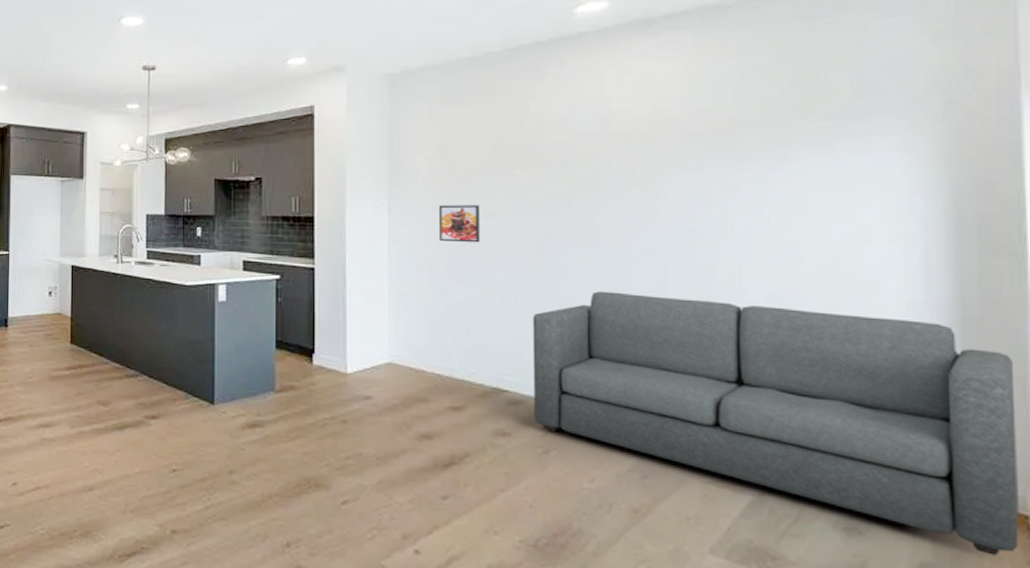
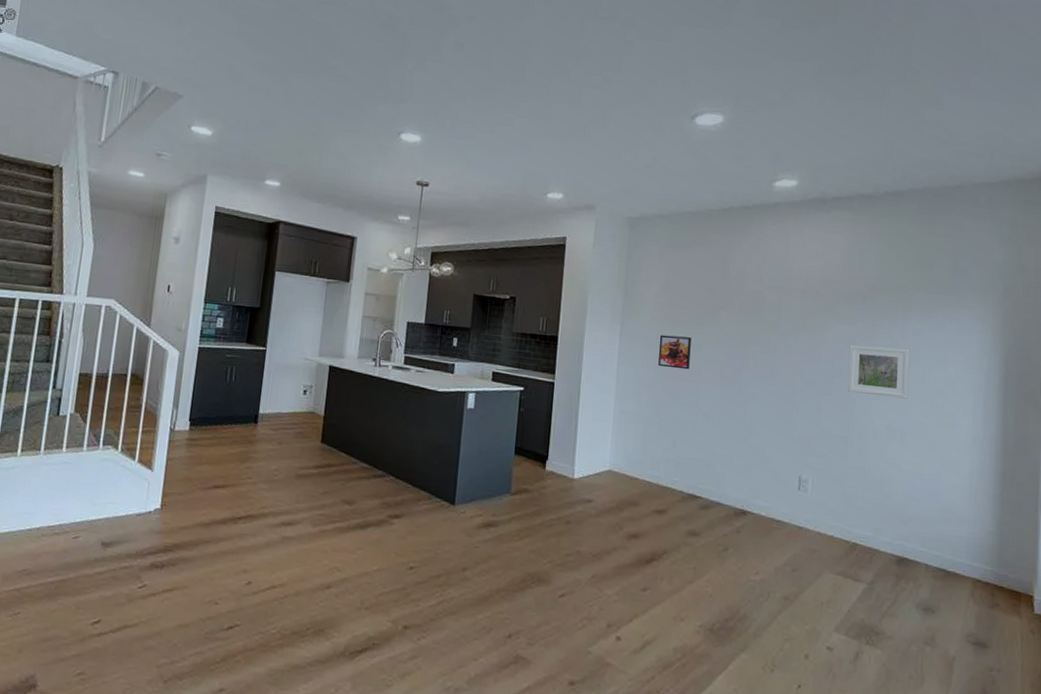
sofa: present [532,291,1019,556] -> none [719,416,1031,626]
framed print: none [701,195,797,260] -> present [848,345,910,399]

